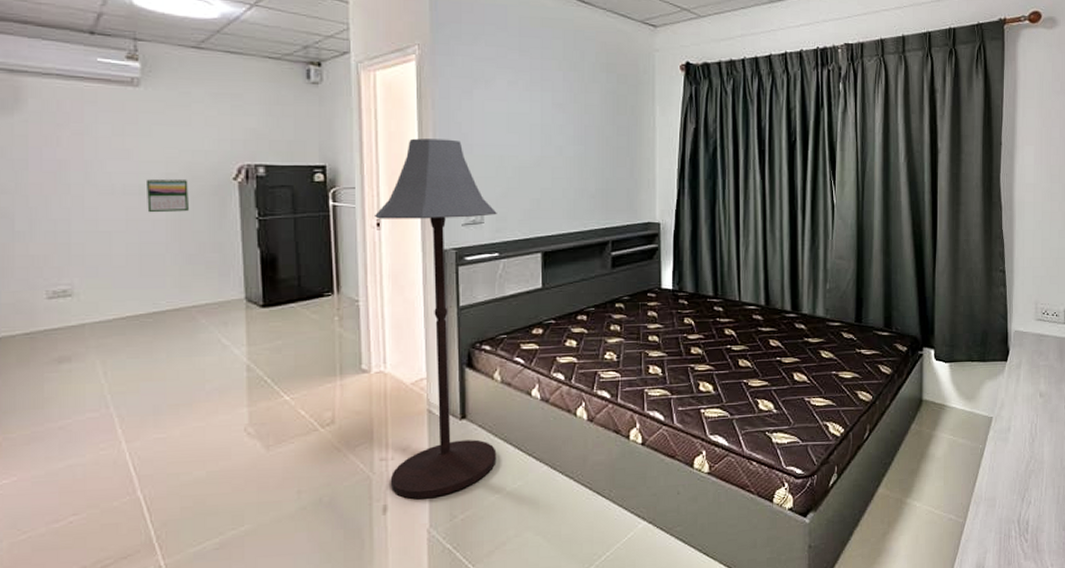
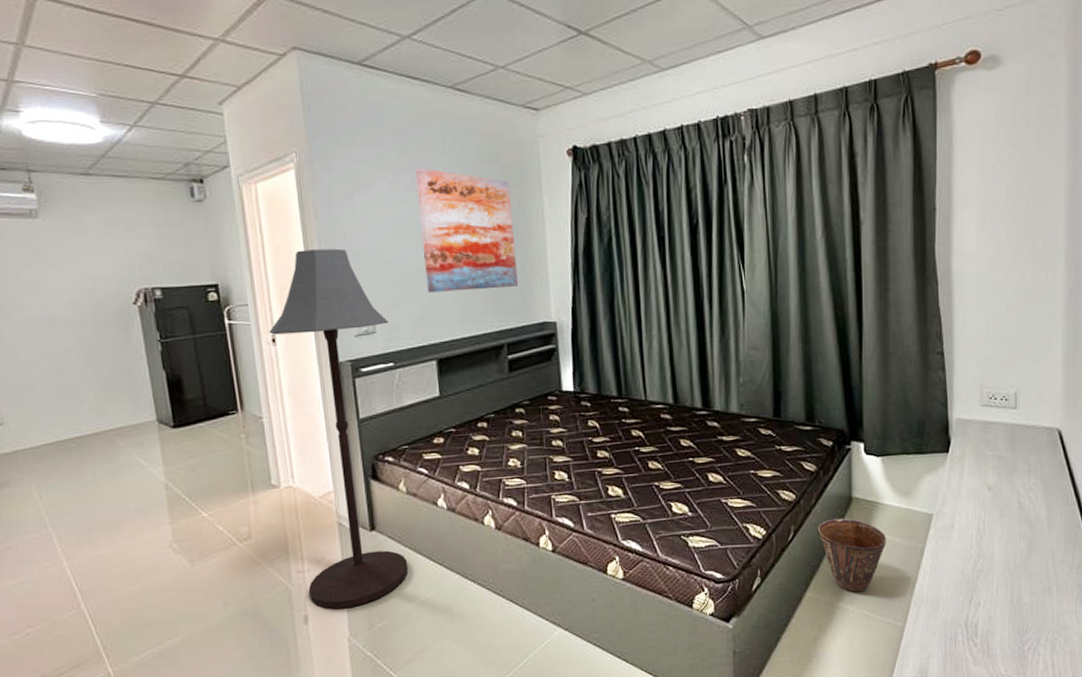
calendar: present [147,178,189,213] -> none [55,306,96,342]
wall art: none [535,70,627,188] -> present [415,168,519,293]
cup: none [891,419,952,489] -> present [818,518,887,592]

